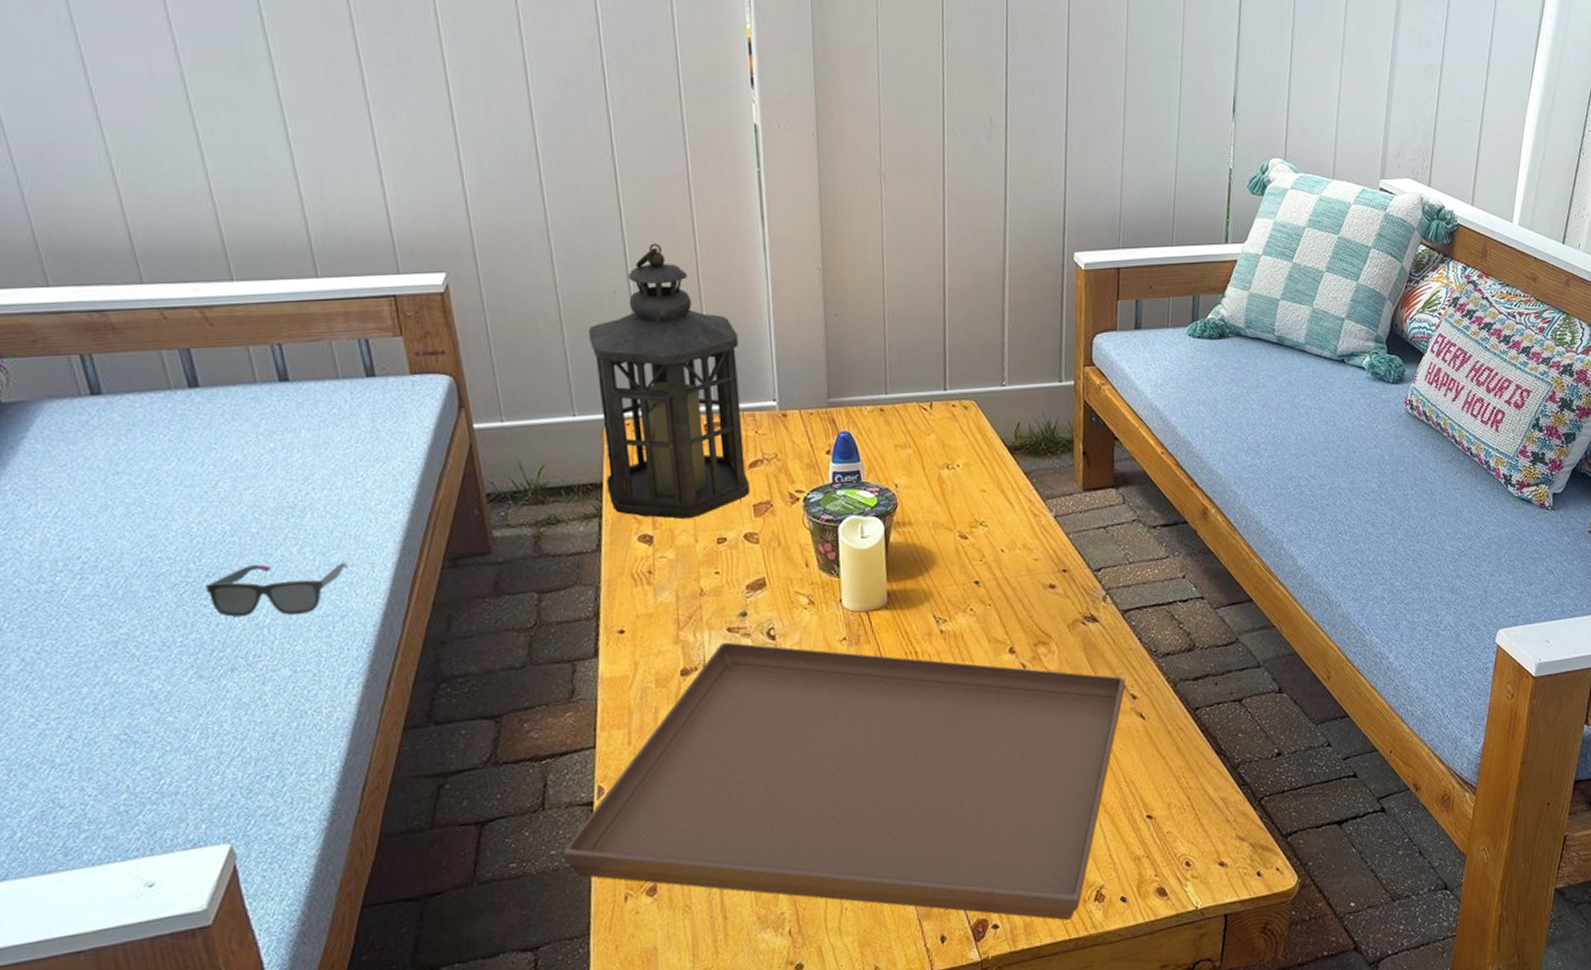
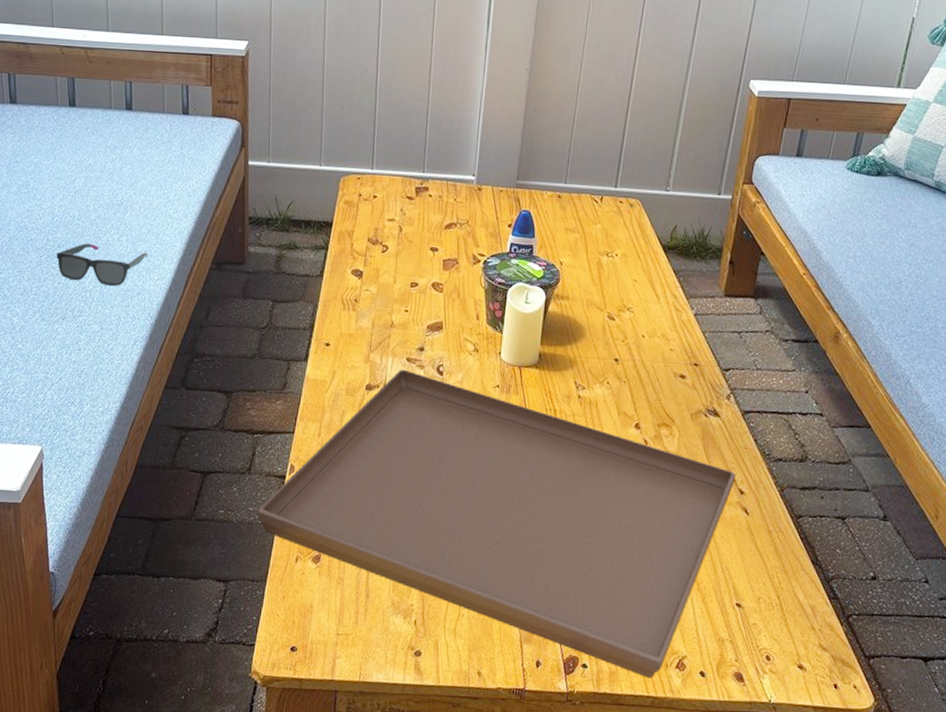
lantern: present [588,243,750,519] -> none [335,34,454,262]

